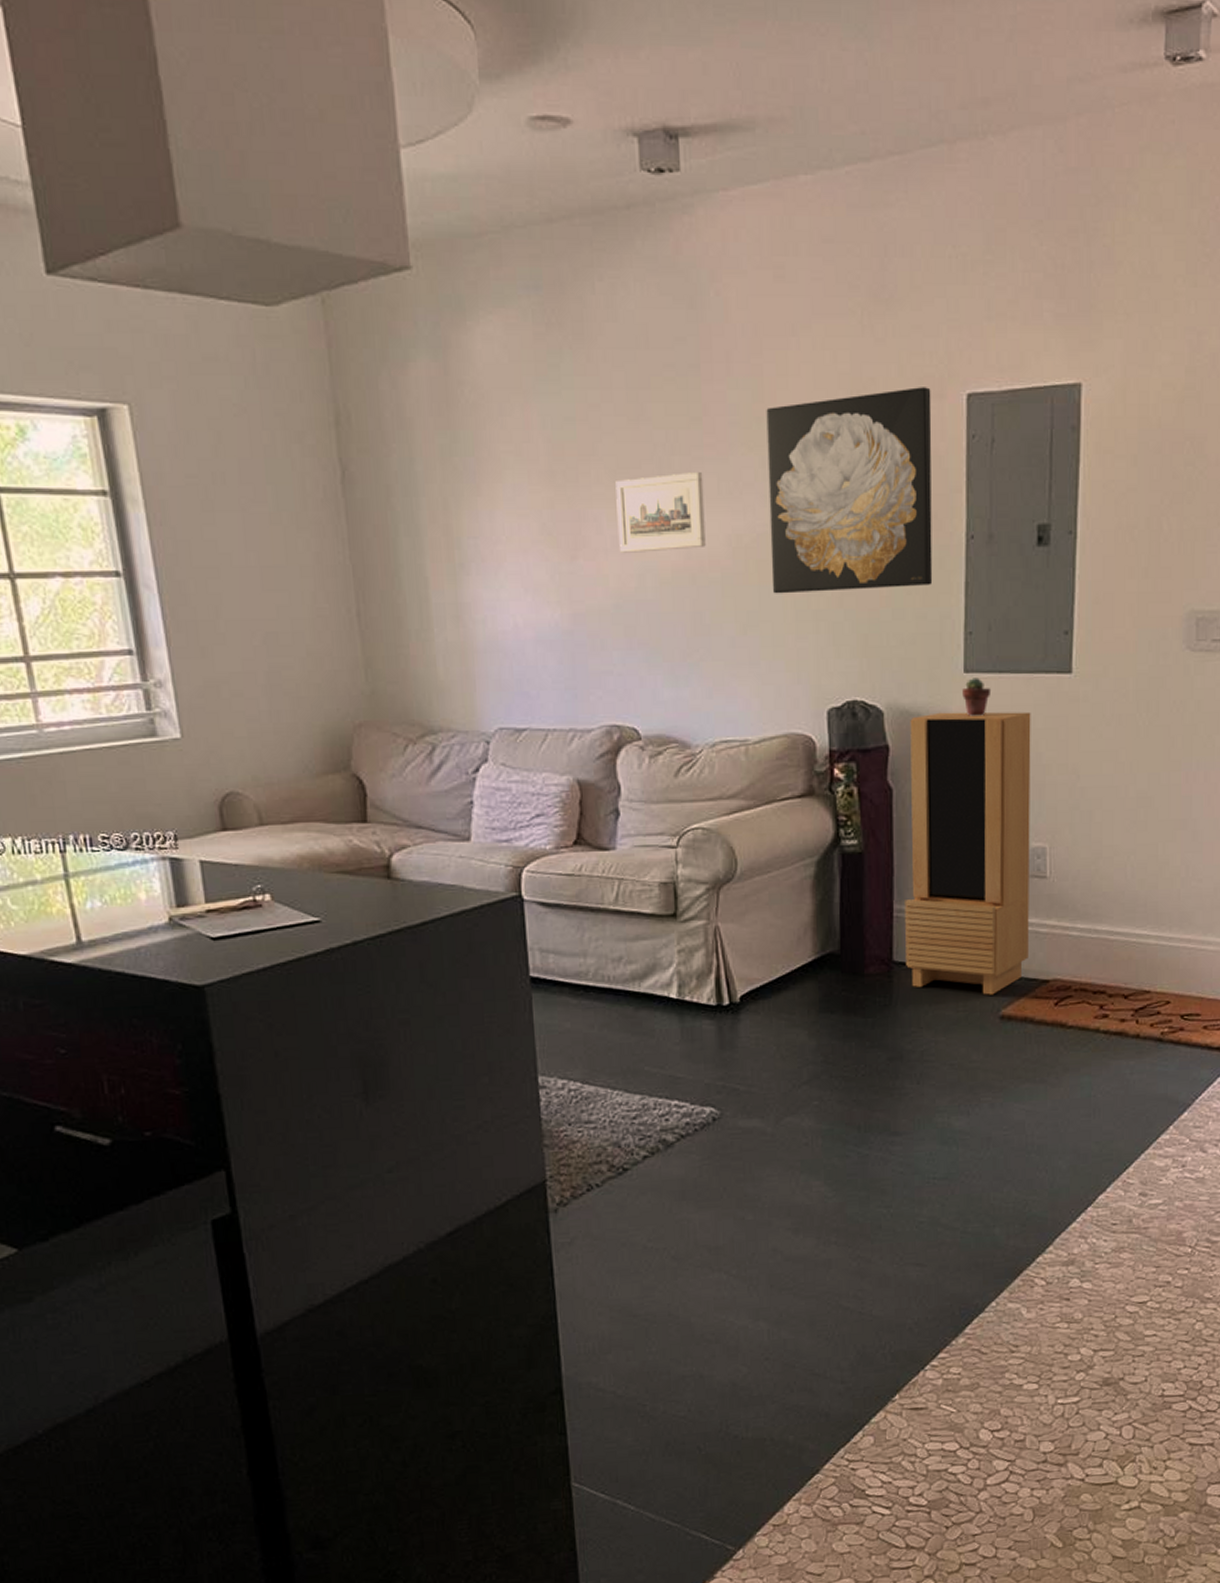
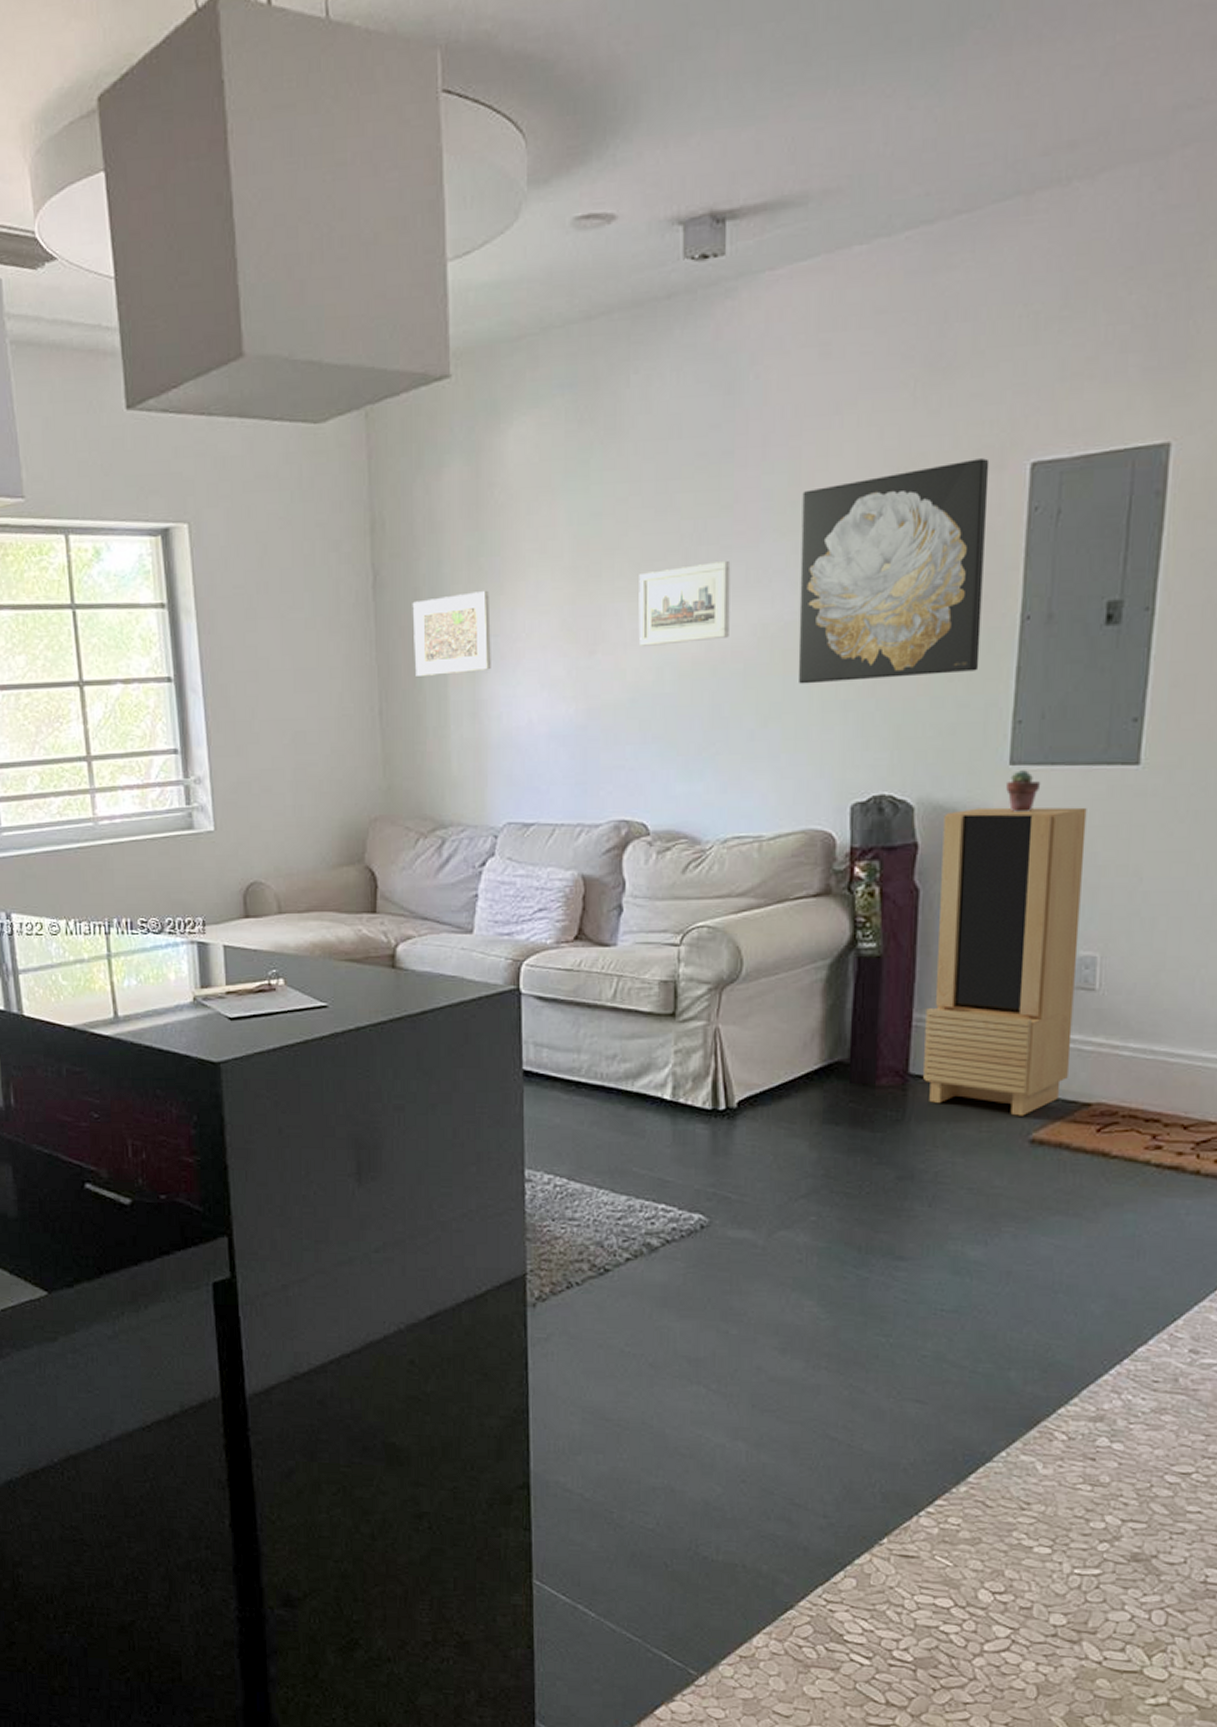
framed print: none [385,492,472,577] -> present [412,591,491,676]

